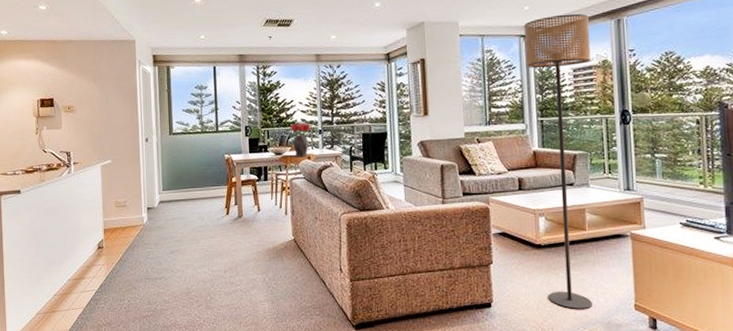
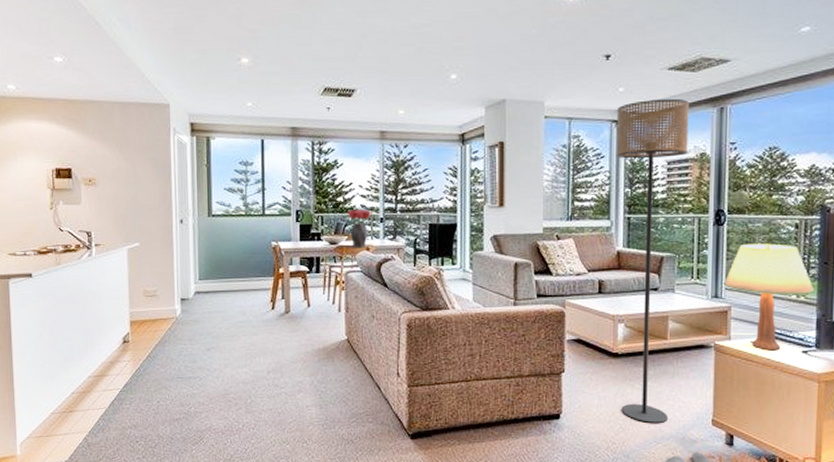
table lamp: none [634,136,721,238] -> present [724,241,815,351]

